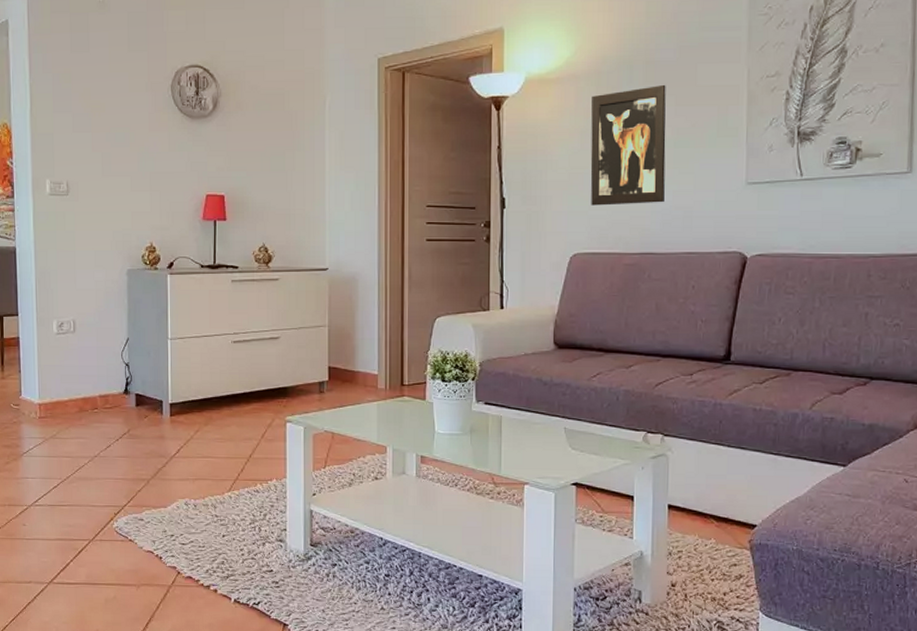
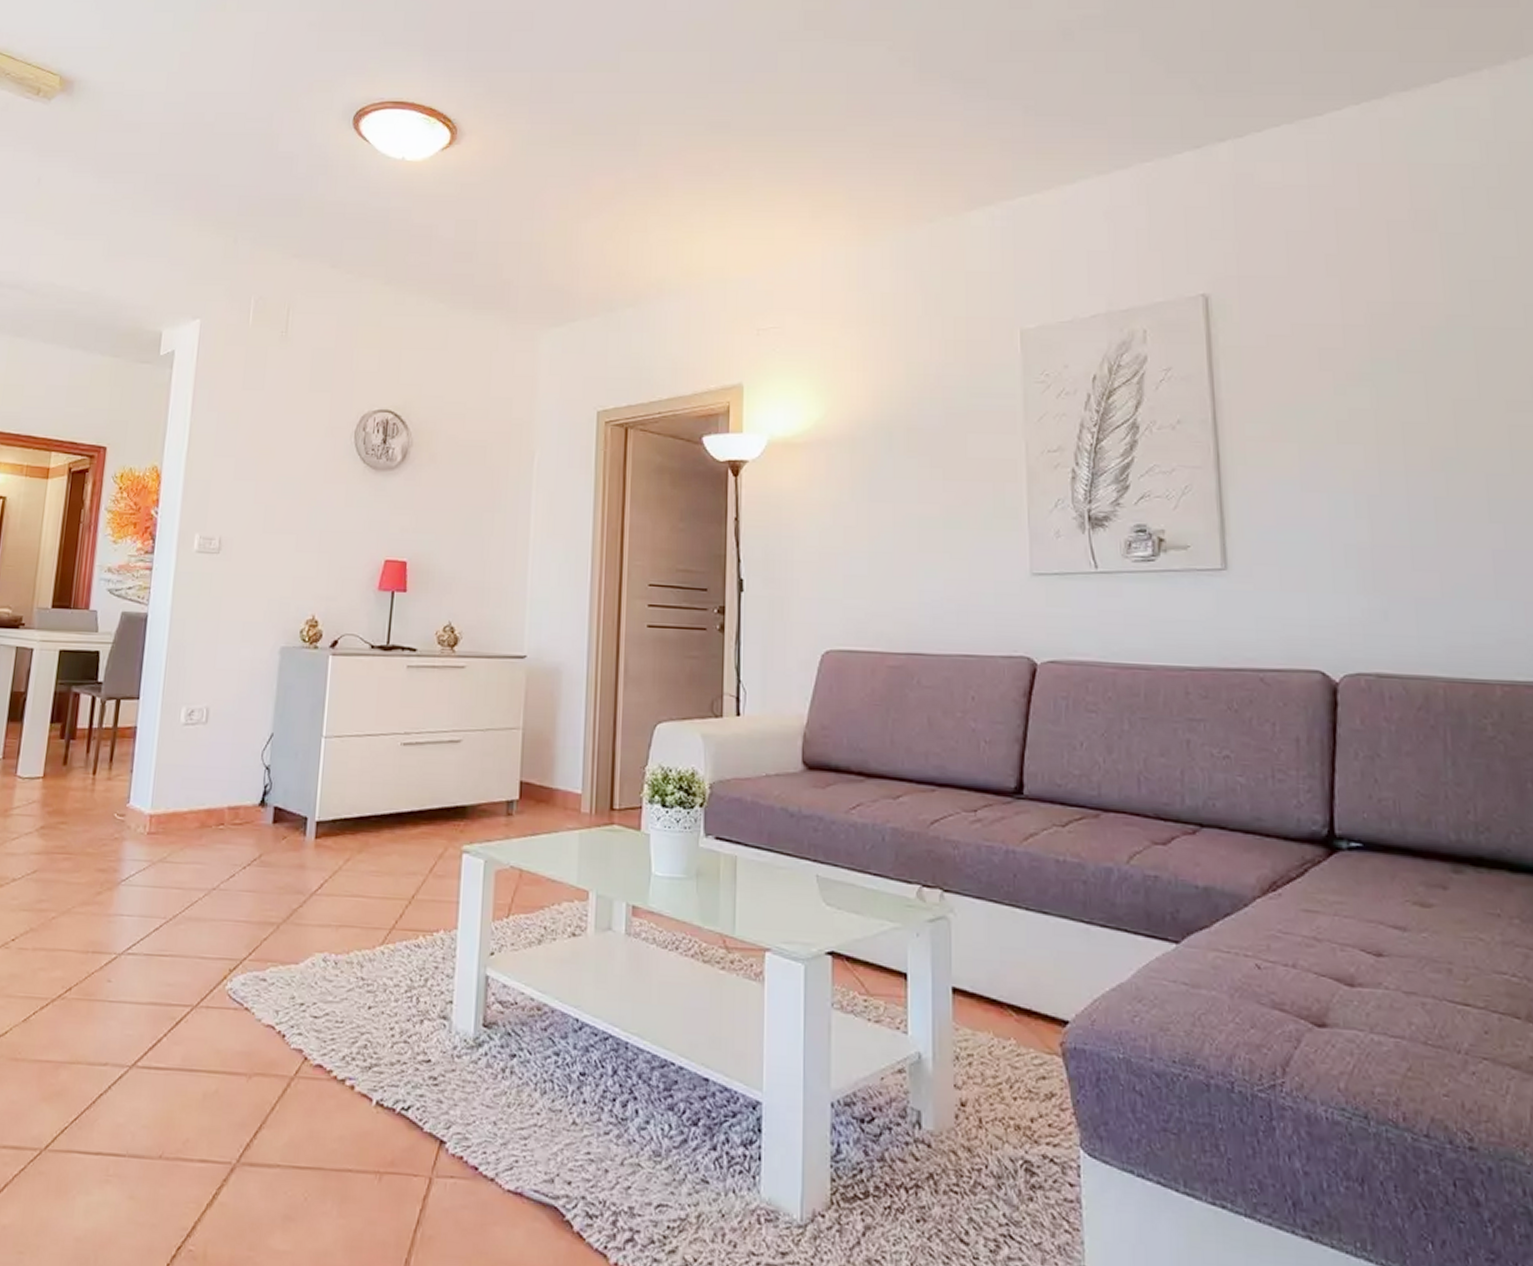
wall art: present [590,84,666,206] -> none [845,455,934,594]

